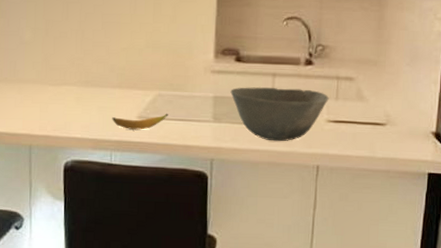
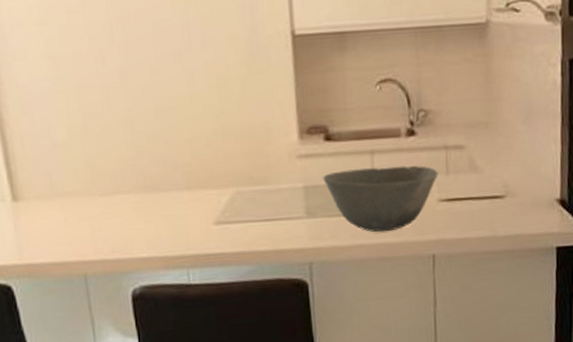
banana: present [112,113,168,130] -> none [183,213,252,240]

